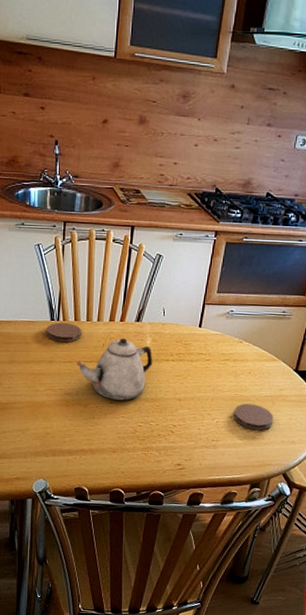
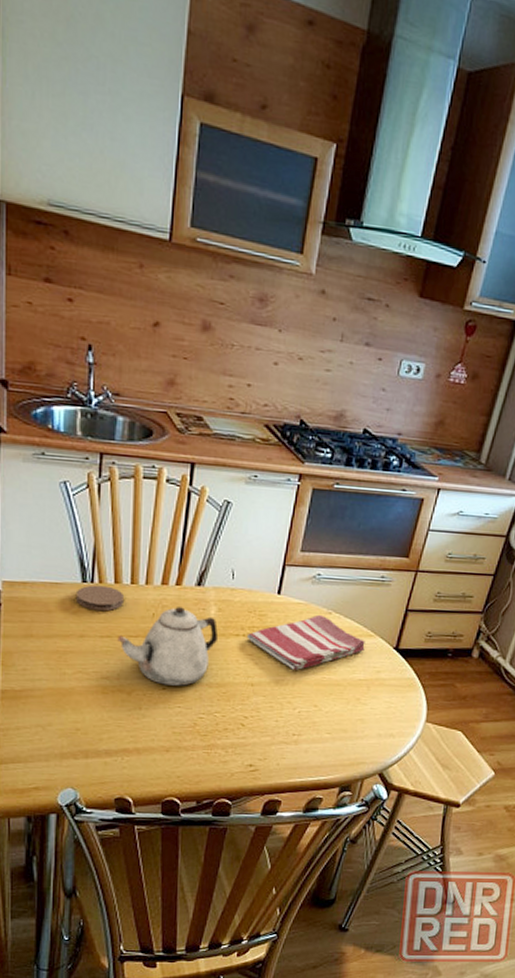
dish towel: none [175,343,270,388] -> present [246,614,365,670]
coaster: present [233,404,274,430] -> none [320,689,369,721]

